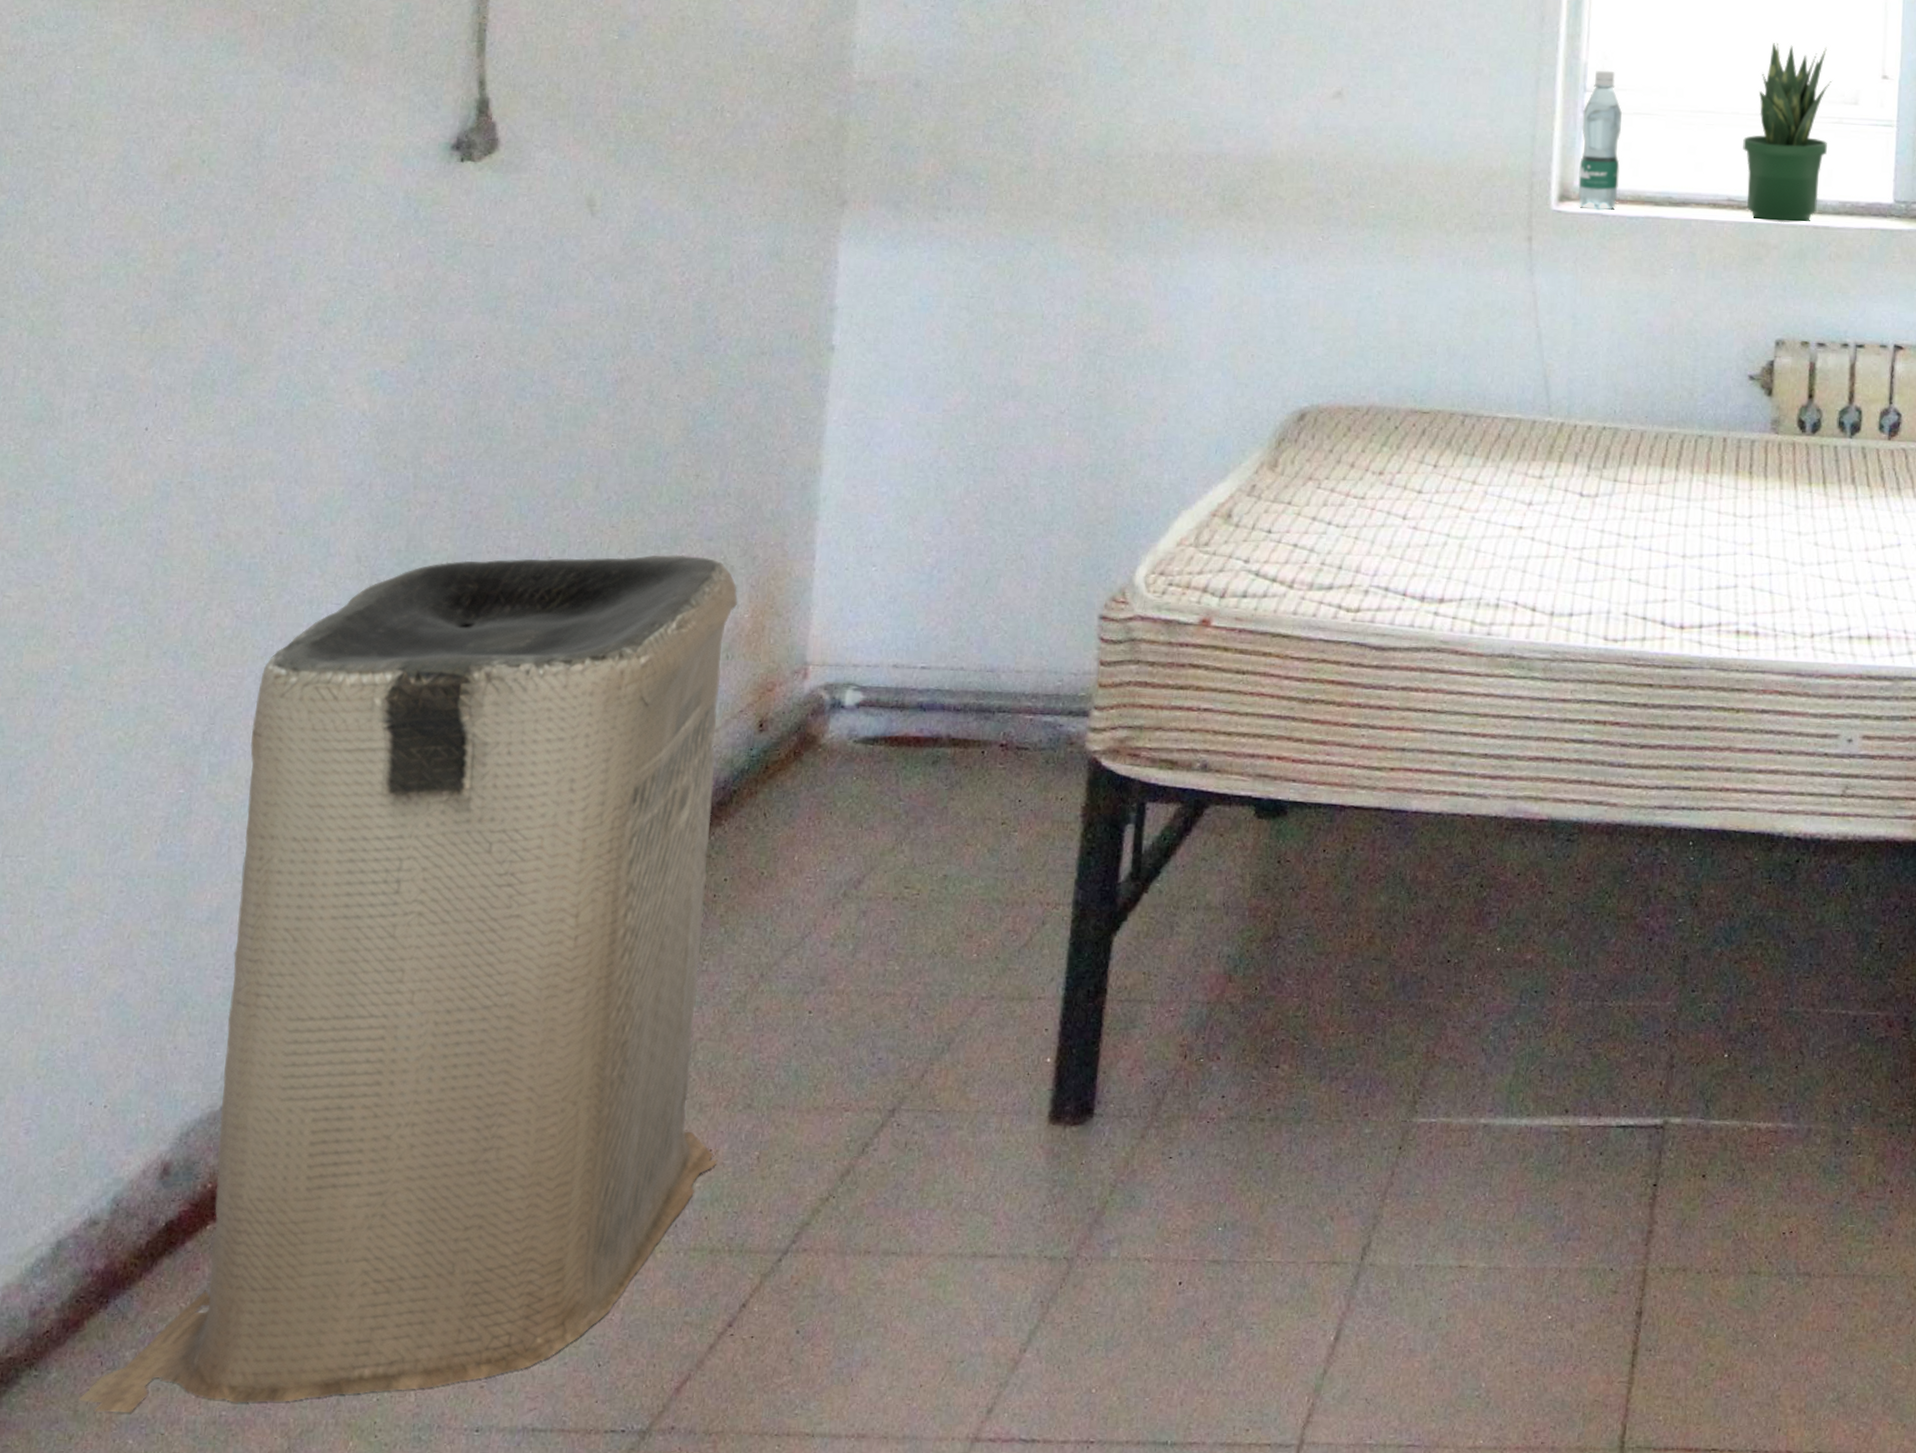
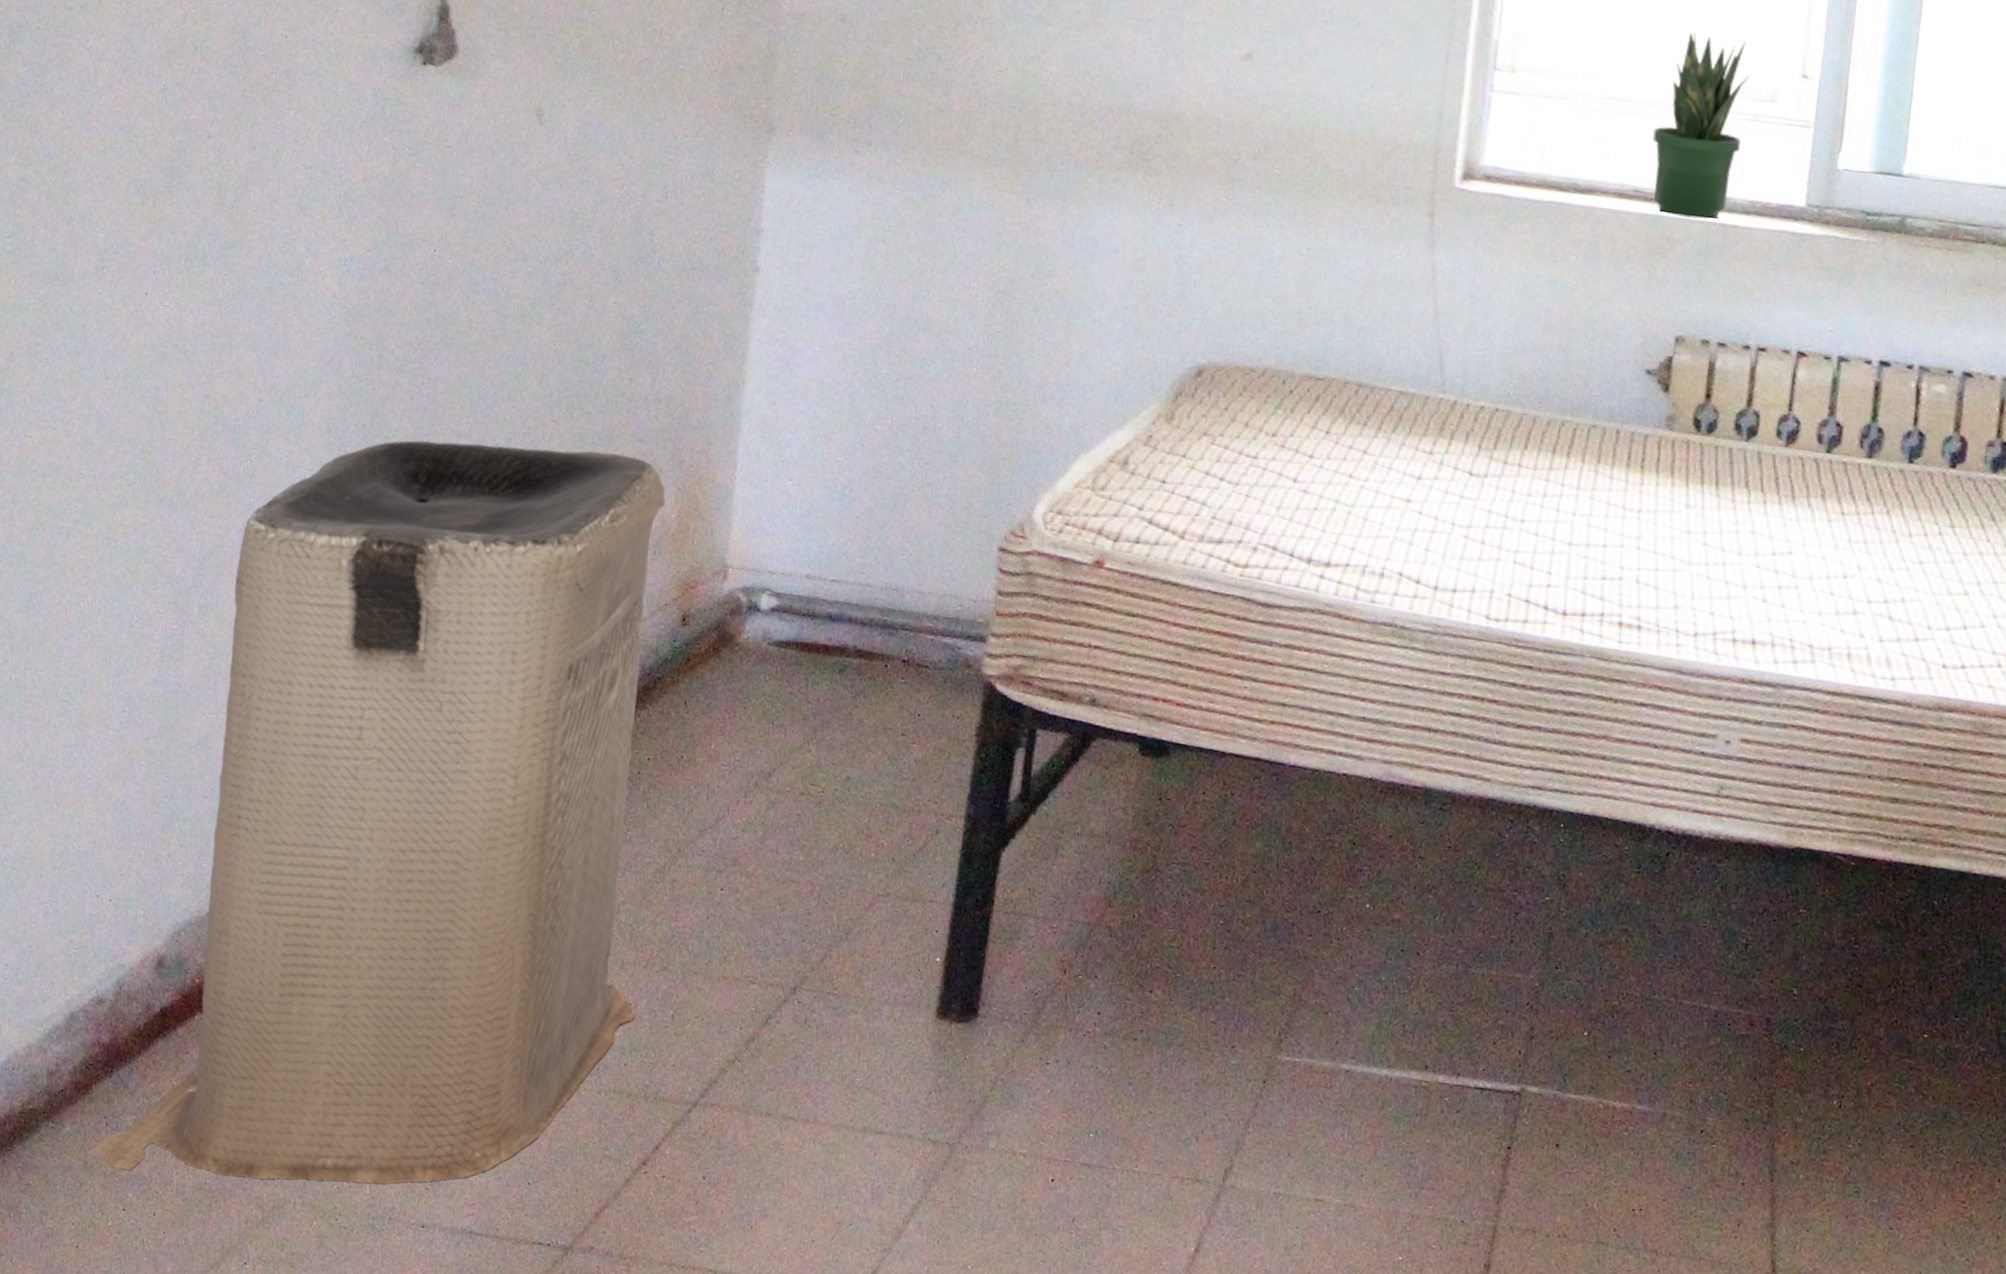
bottle: present [1578,70,1622,212] -> none [1482,49,1531,193]

